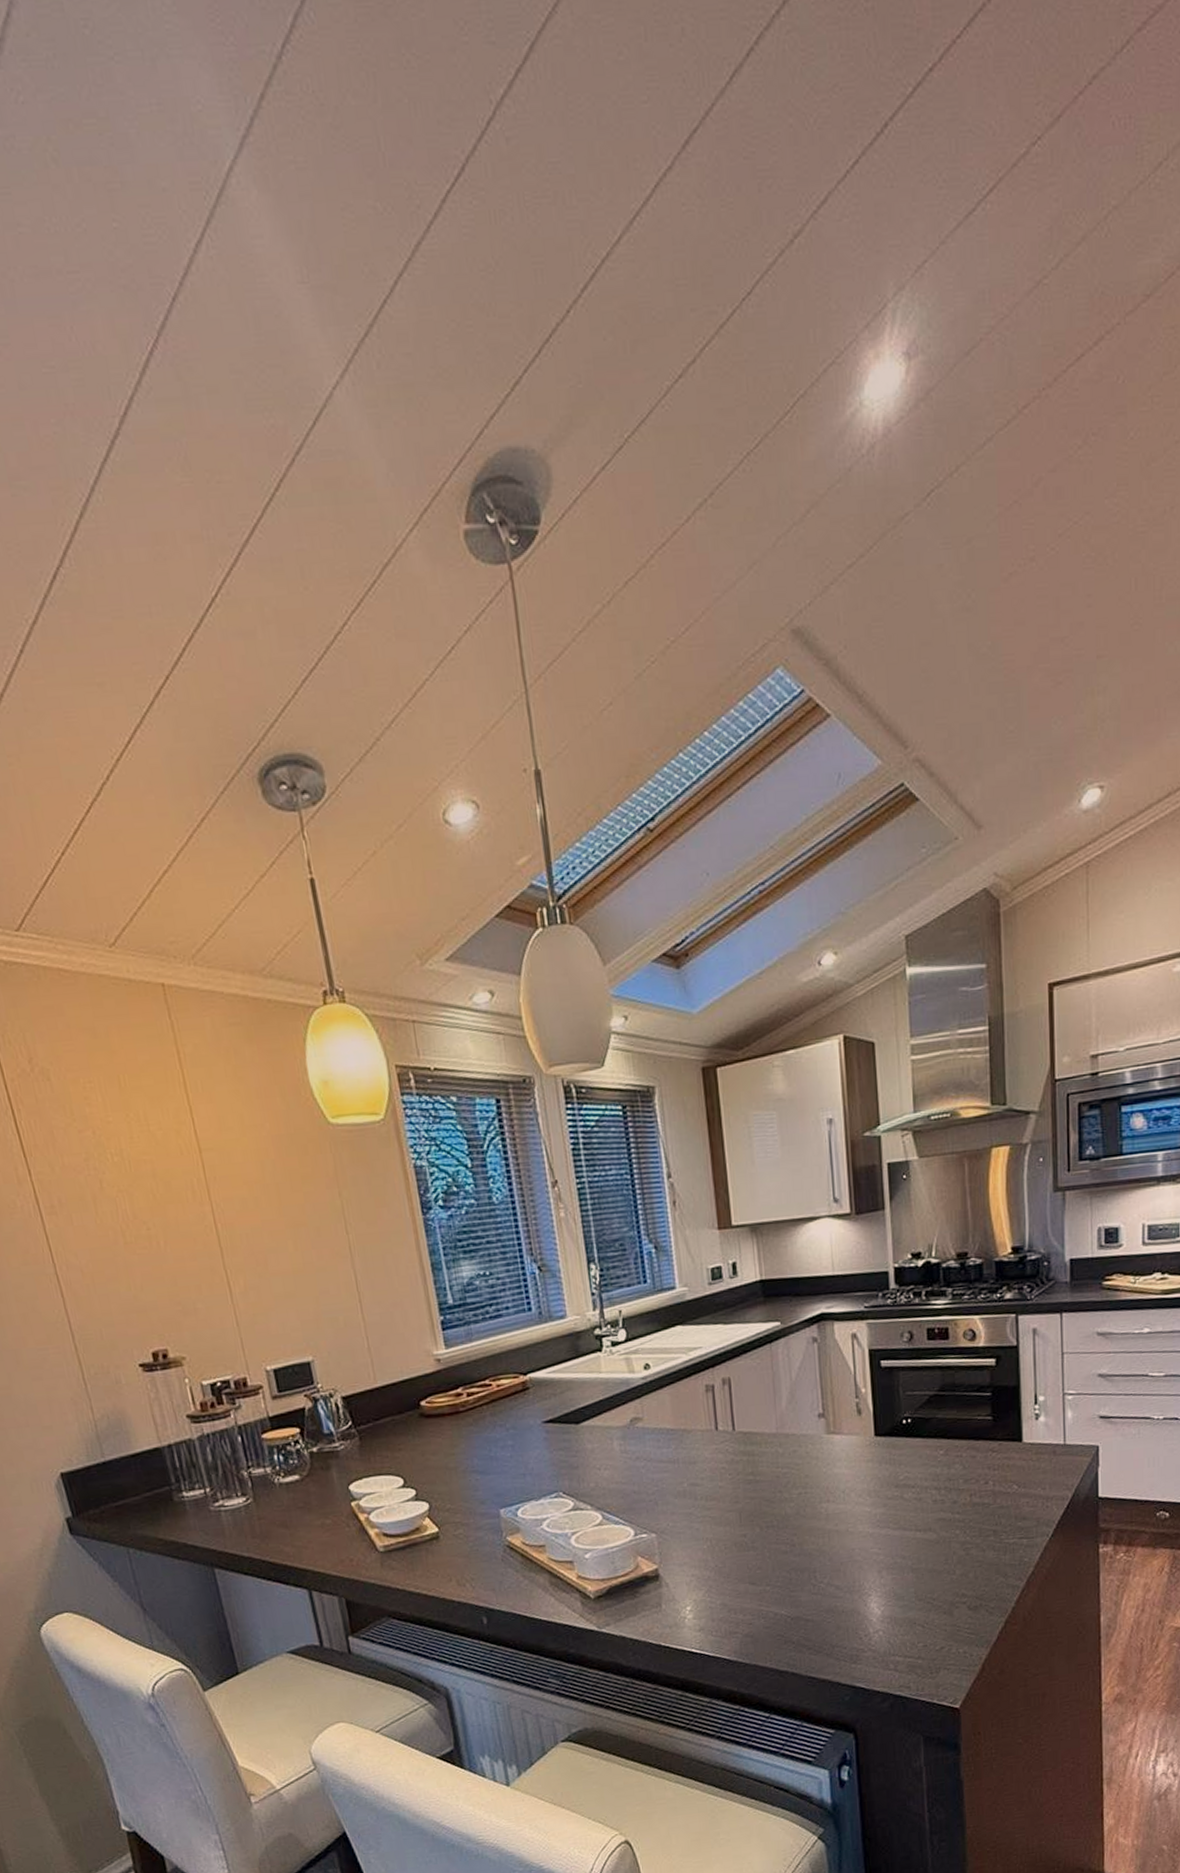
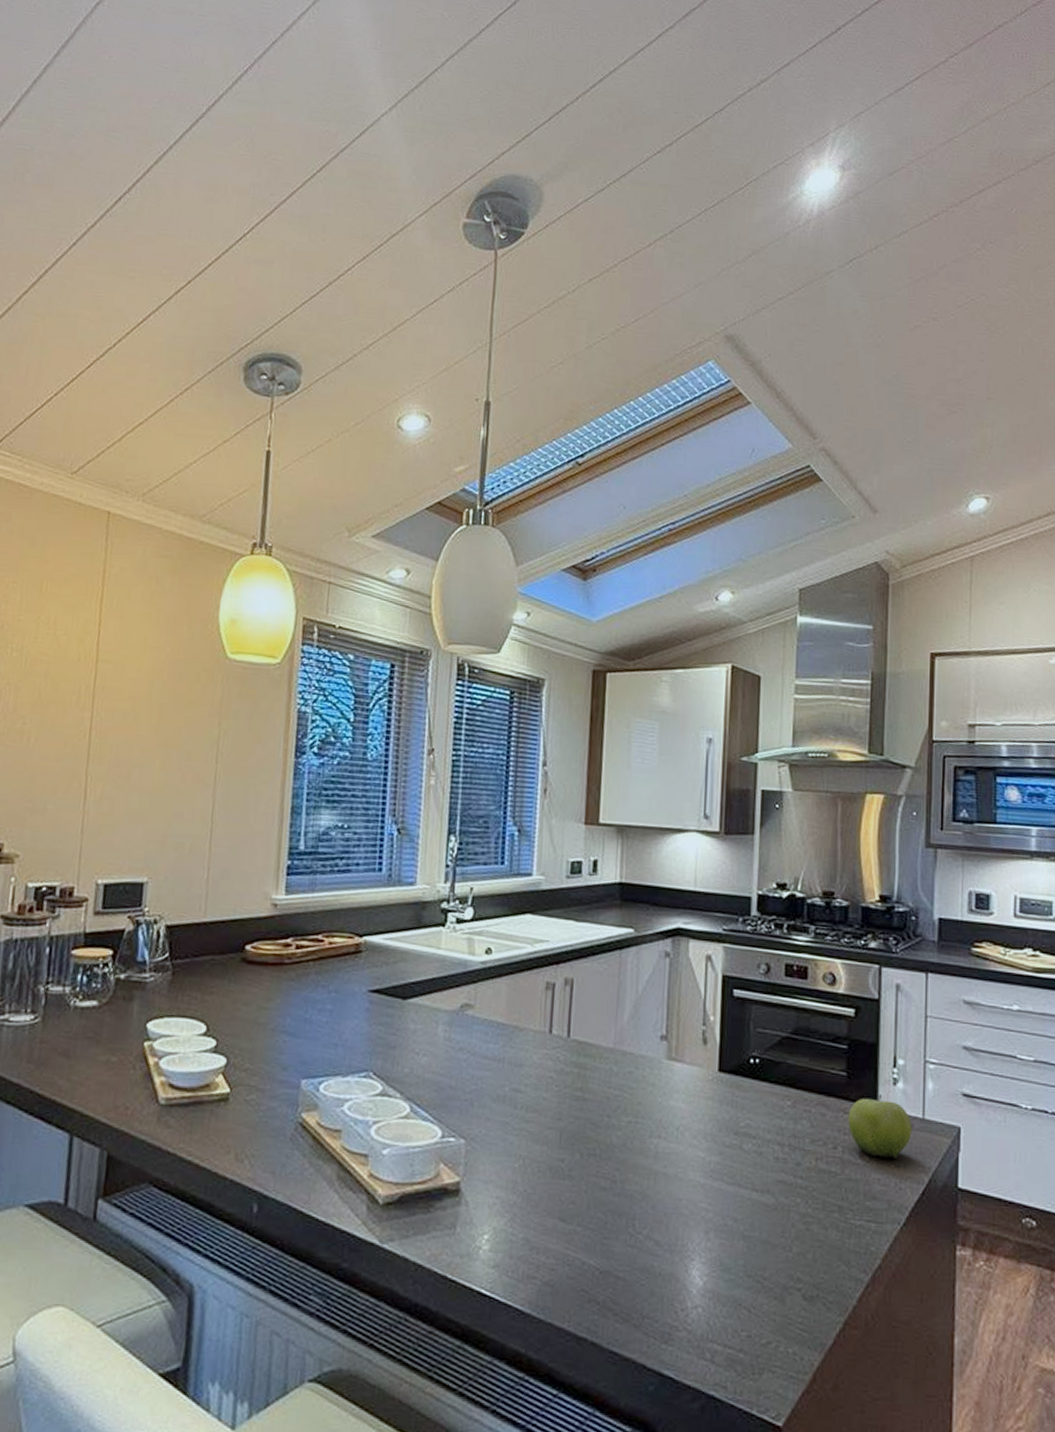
fruit: none [996,1430,1054,1485] -> present [848,1094,911,1160]

